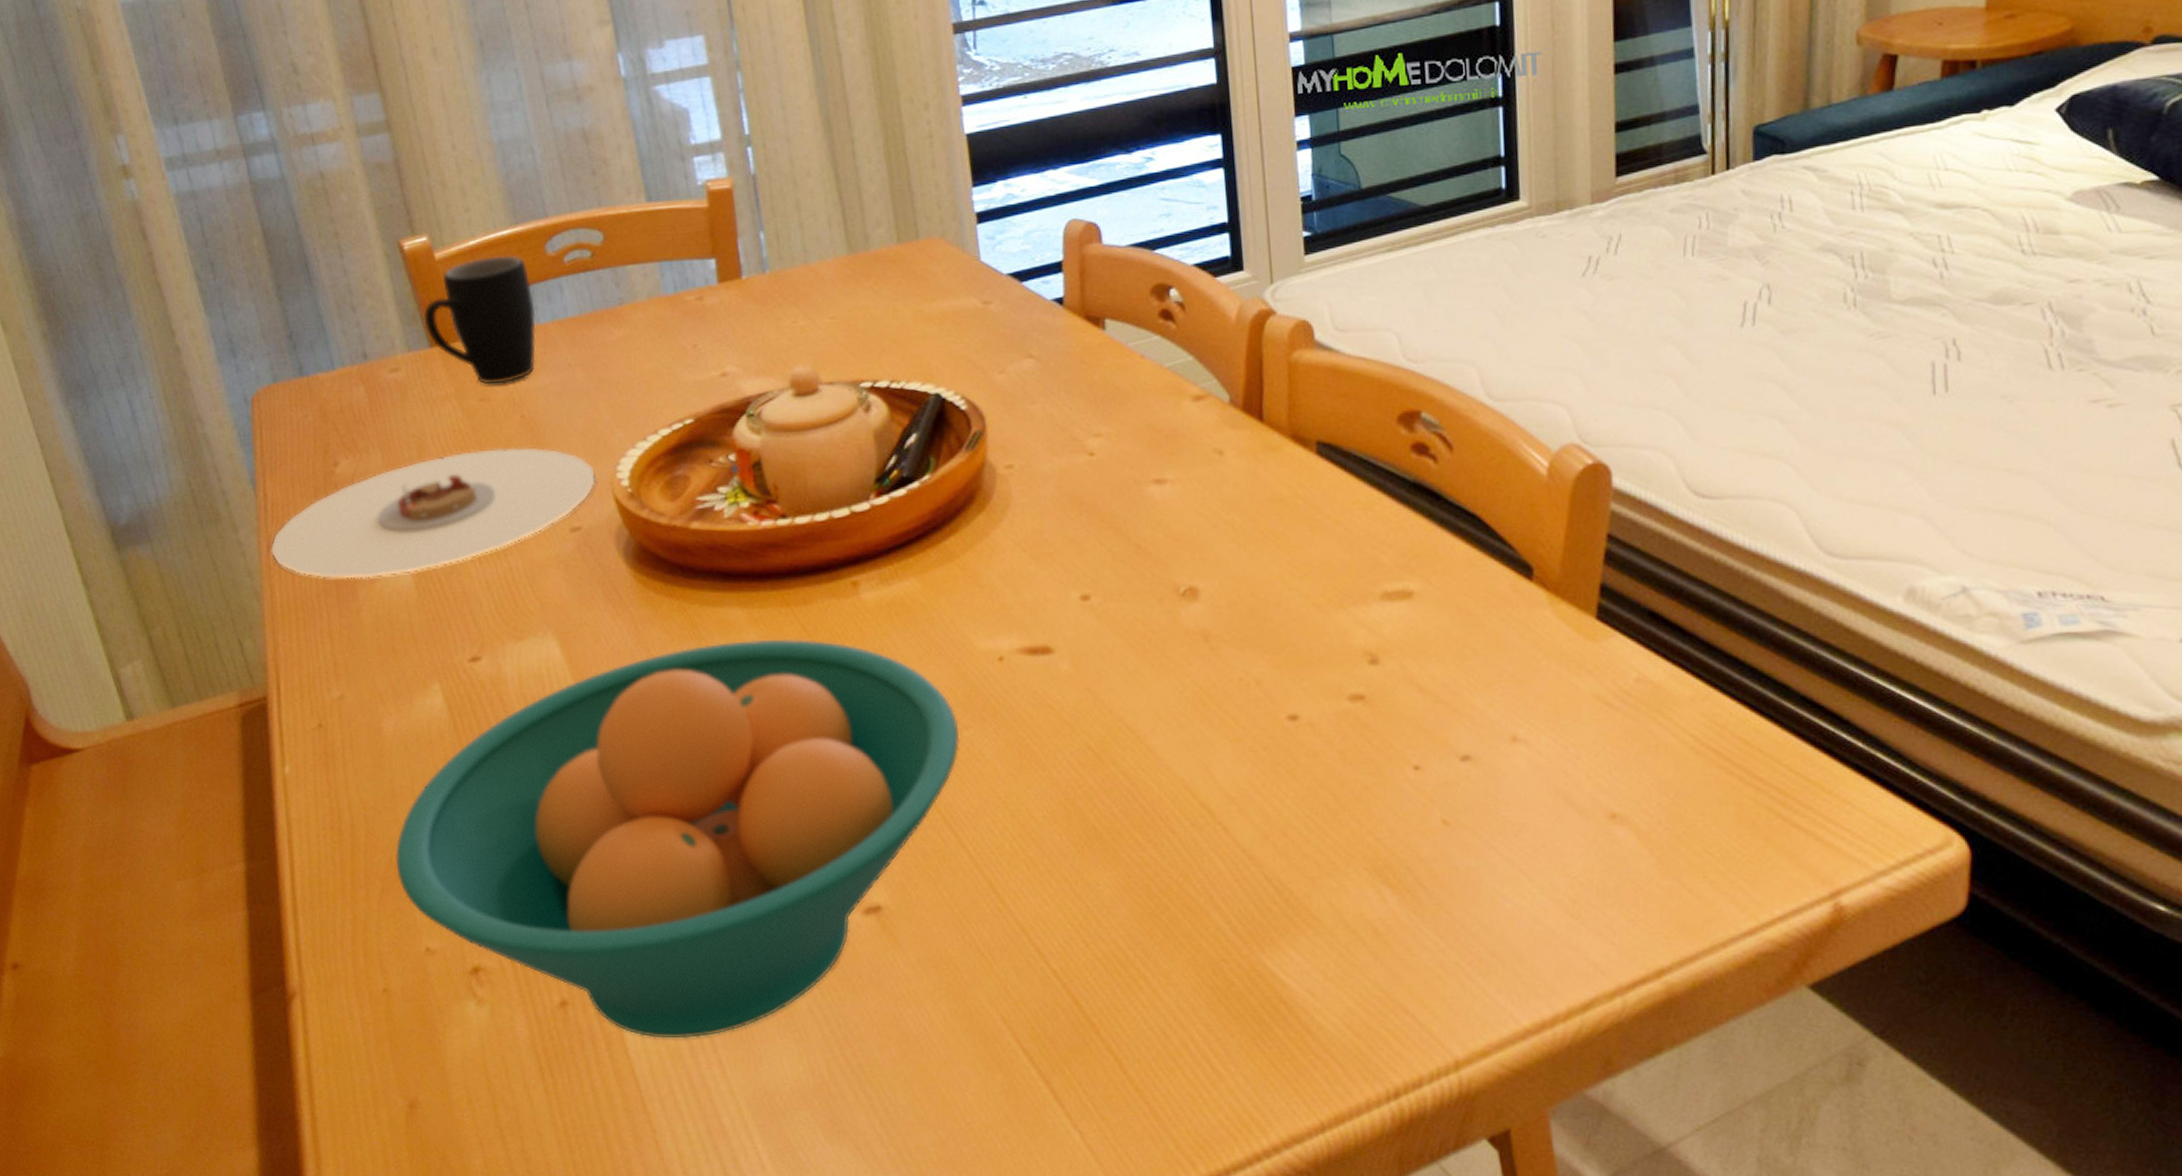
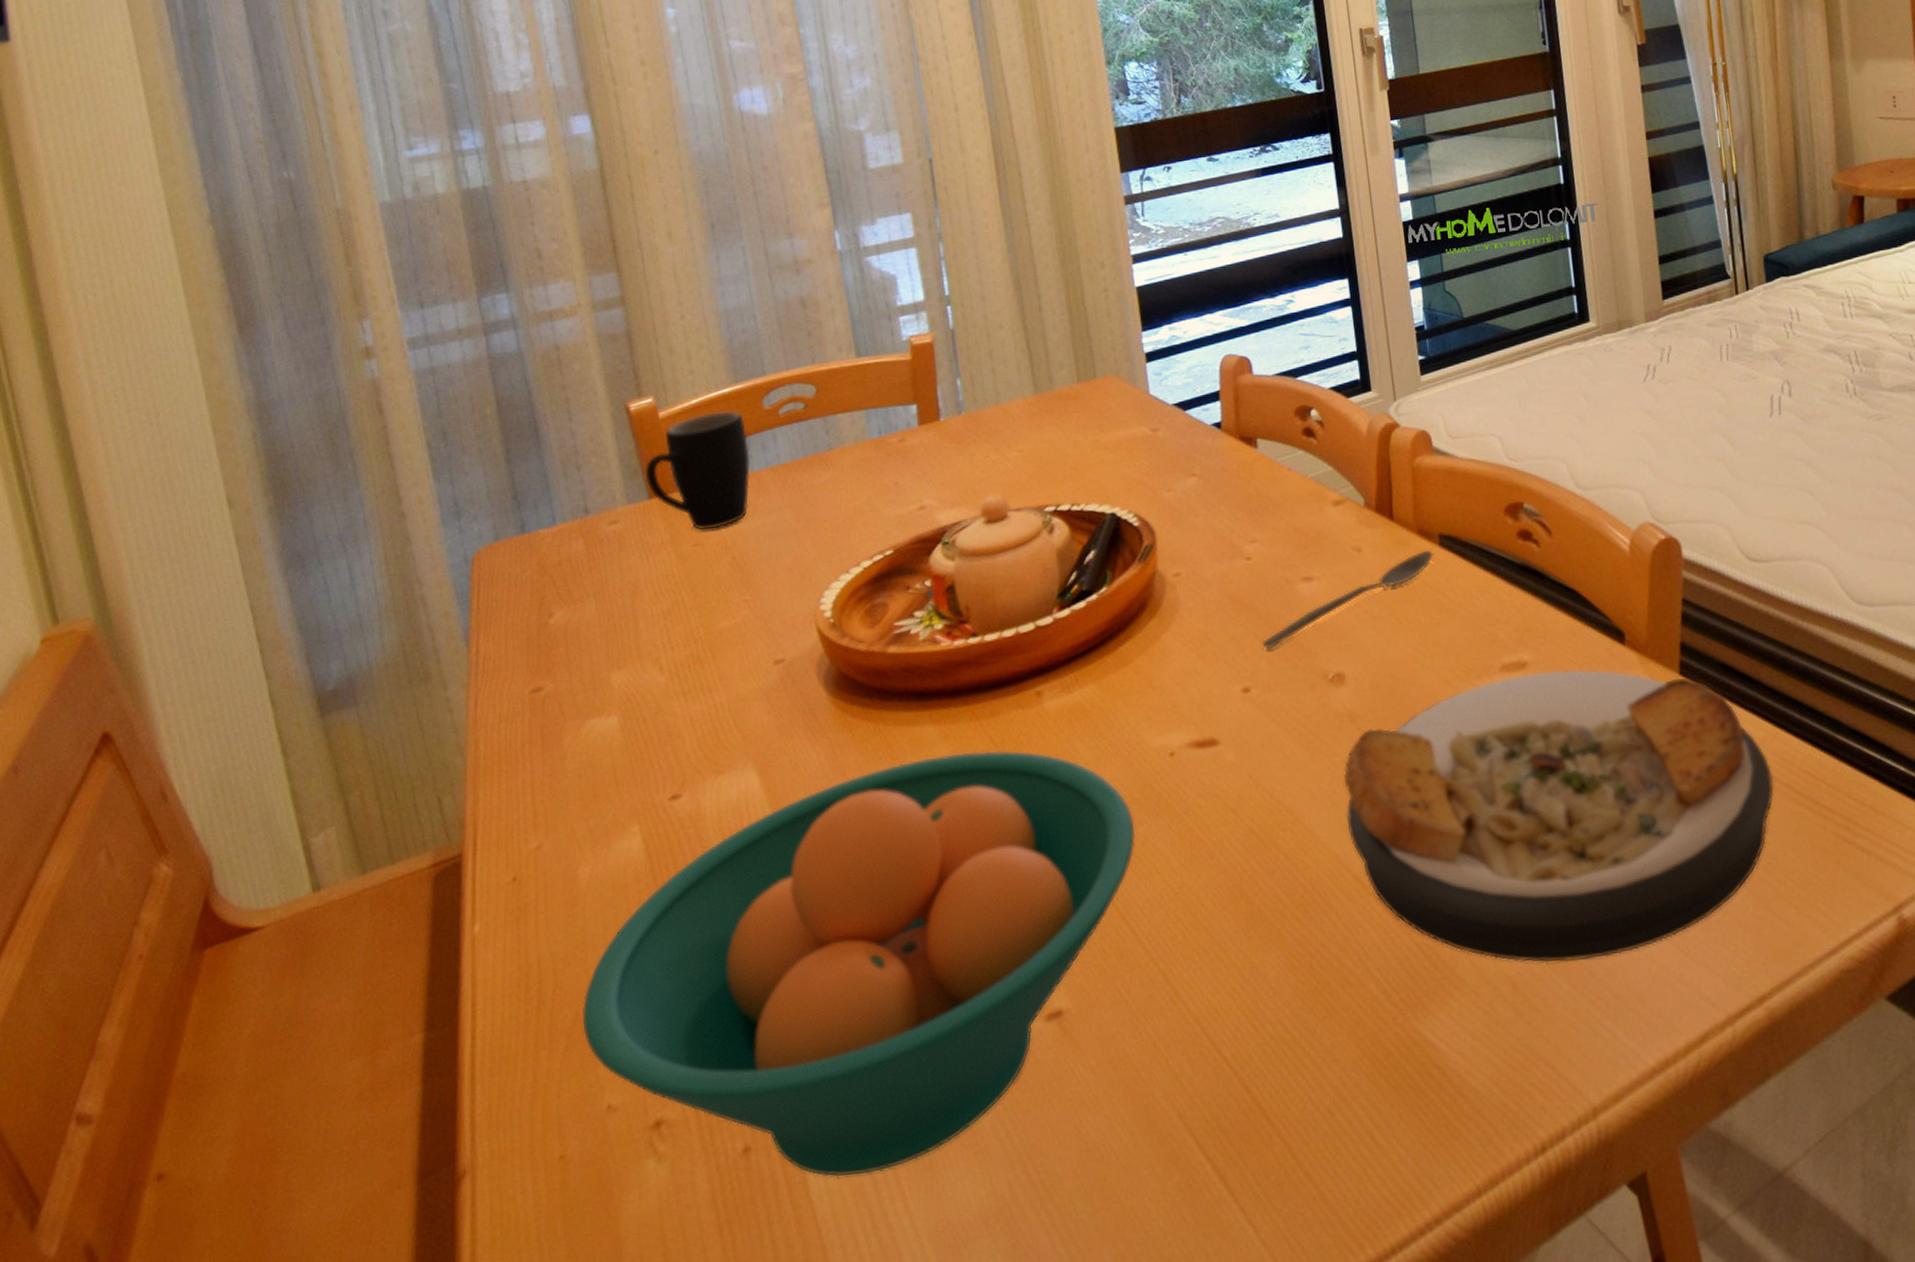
plate: present [271,447,596,579] -> none [479,586,800,728]
spoon: none [1105,458,1309,556] -> present [1262,550,1434,649]
plate: none [1192,603,1700,912] -> present [1343,669,1774,963]

